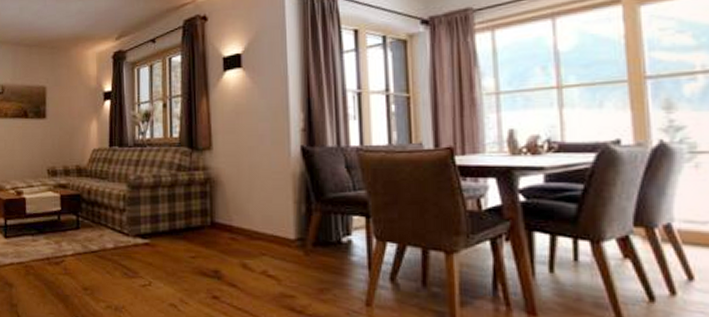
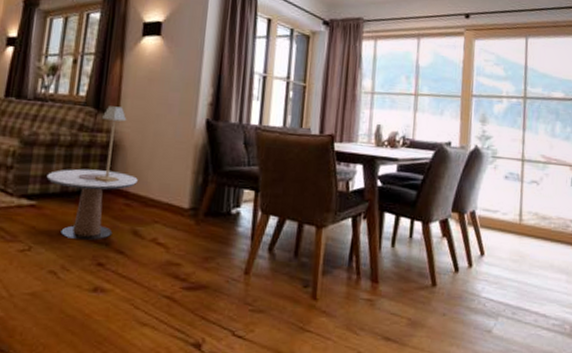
side table: none [155,206,240,275] -> present [46,169,138,241]
table lamp: none [197,144,221,218] -> present [94,106,127,183]

